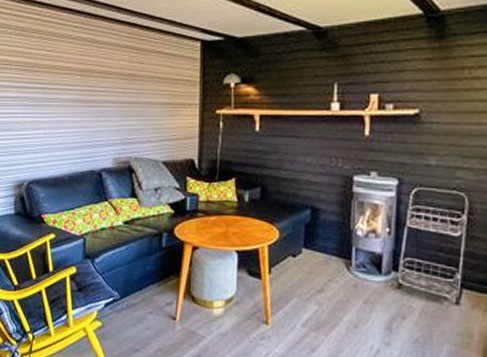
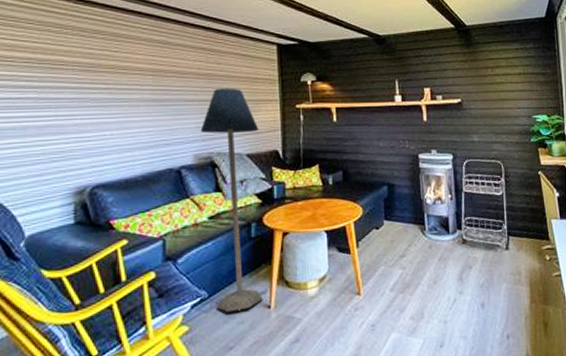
floor lamp: none [120,89,177,317] -> present [200,88,263,312]

